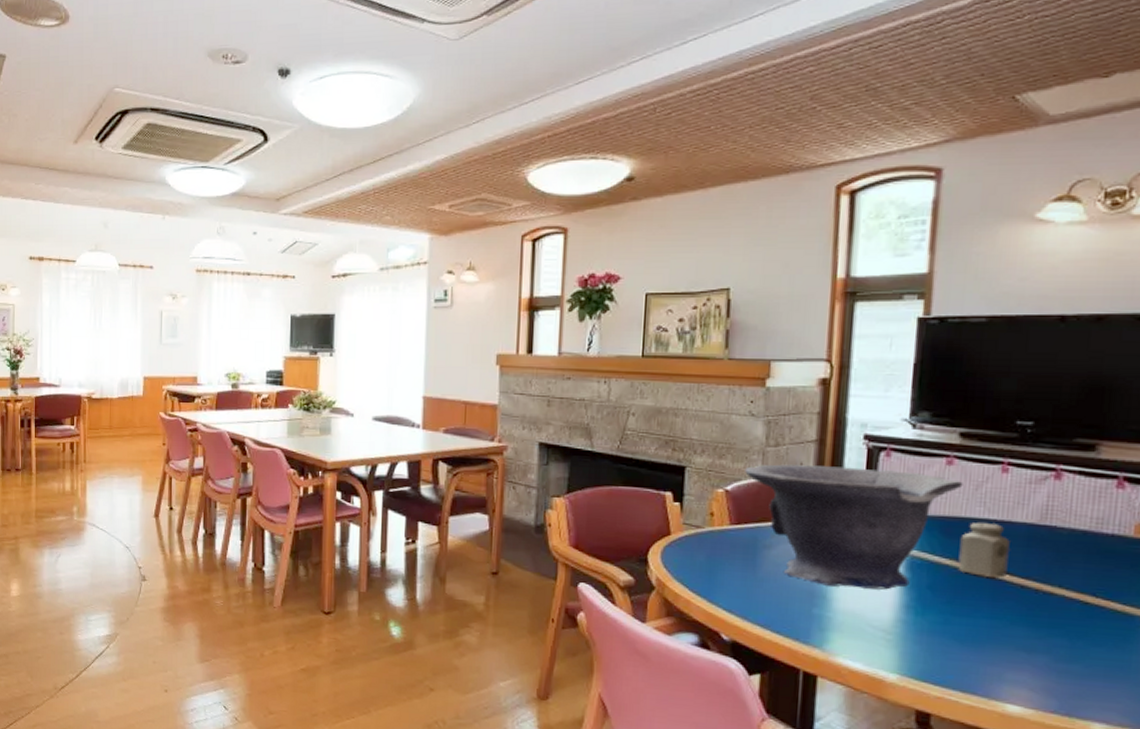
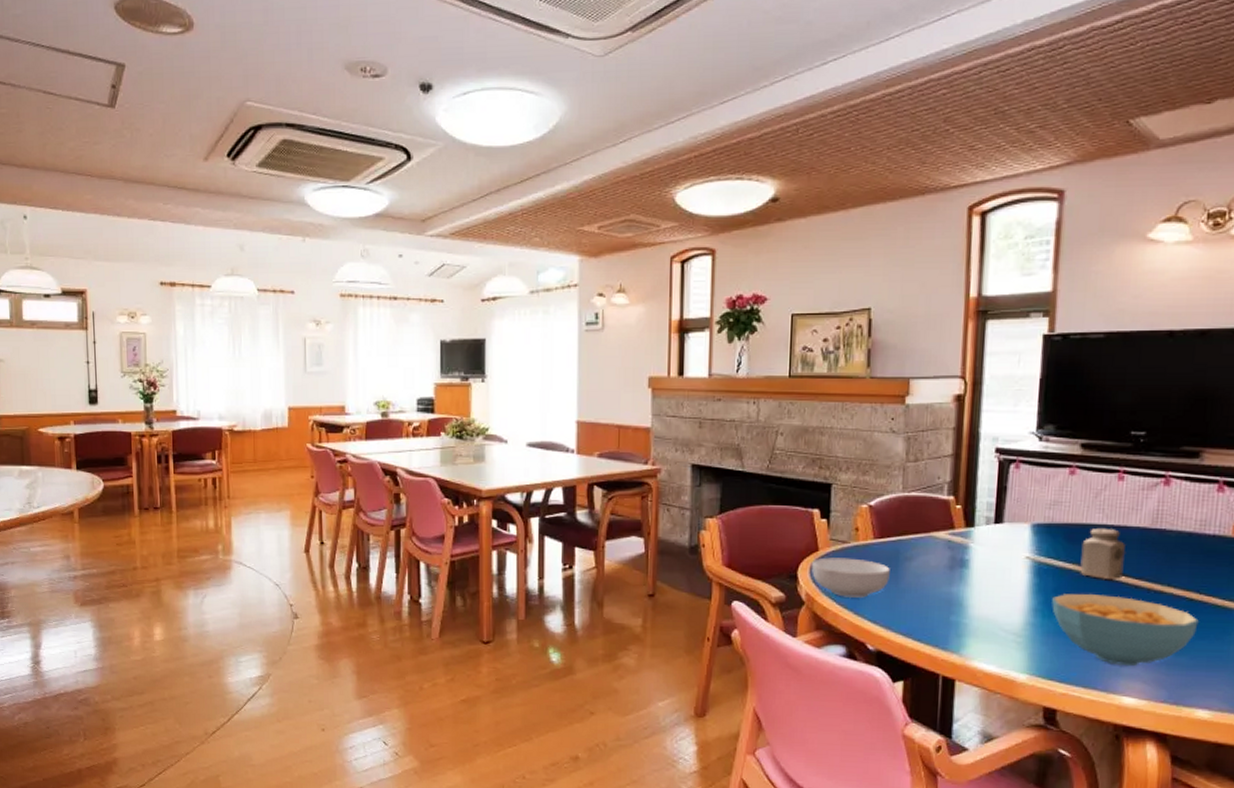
cereal bowl: none [663,542,747,585] -> present [812,557,890,598]
decorative bowl: present [745,464,963,590] -> none [887,479,1084,595]
cereal bowl: none [926,590,1095,671] -> present [1052,593,1199,665]

